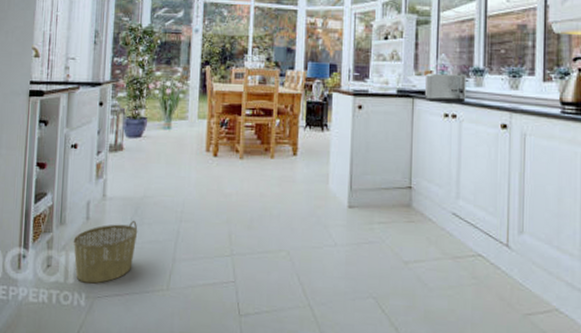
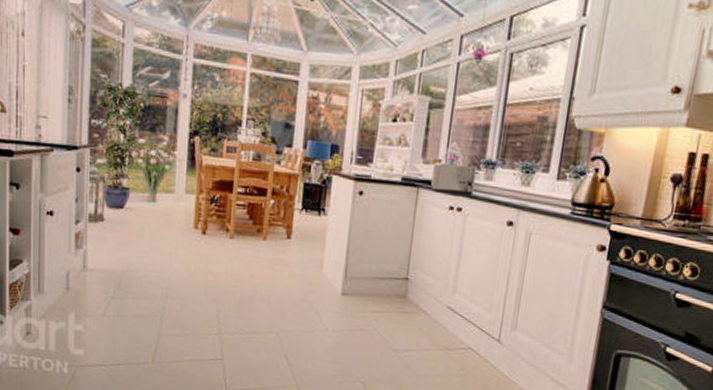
basket: present [73,220,138,284] -> none [53,293,122,353]

